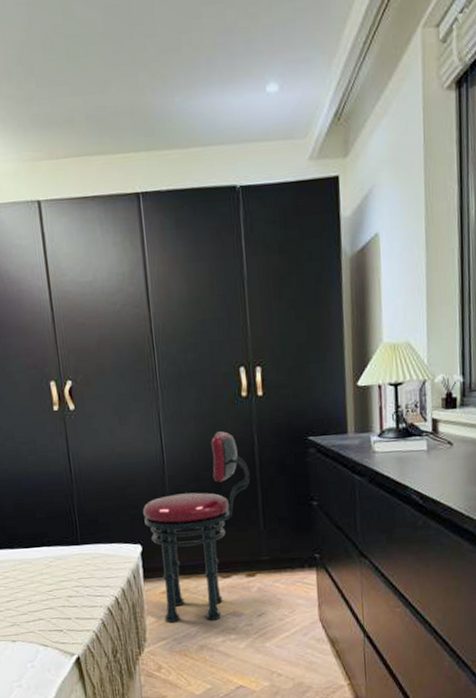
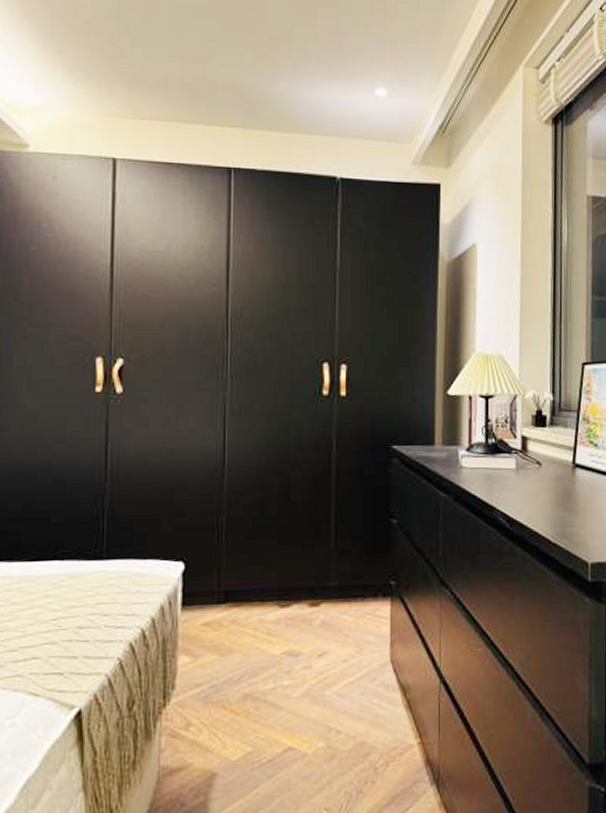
stool: present [143,431,250,623] -> none [192,432,324,665]

